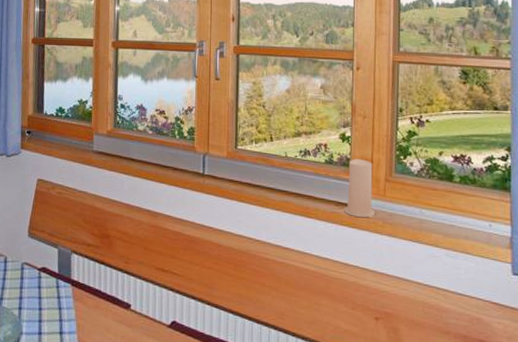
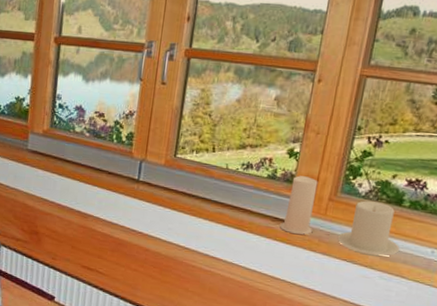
candle: none [399,179,460,234] -> present [337,200,400,256]

